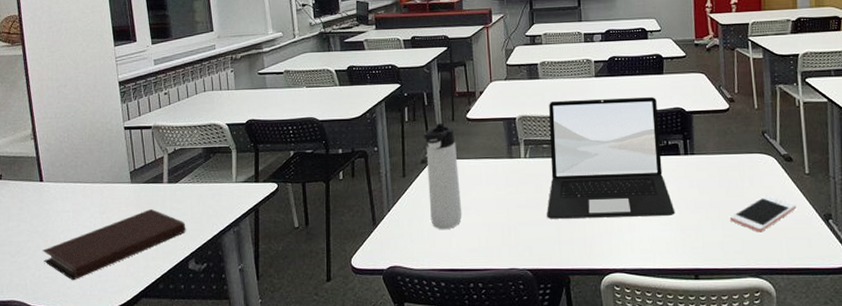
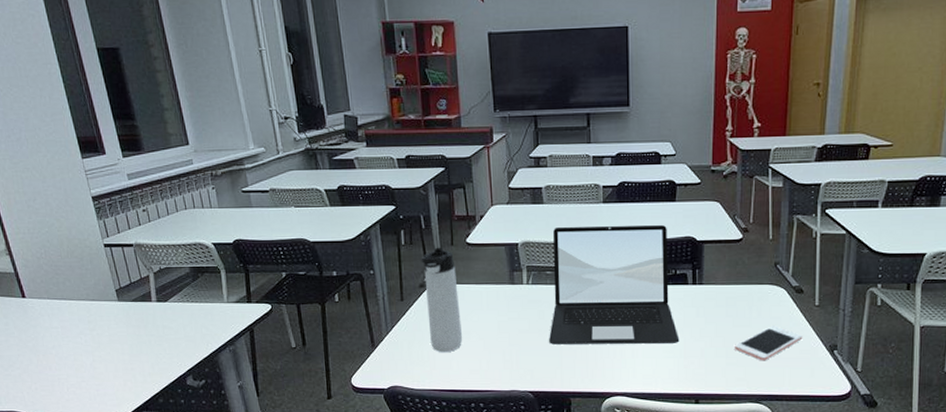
notebook: present [42,209,186,281] -> none [35,327,181,394]

